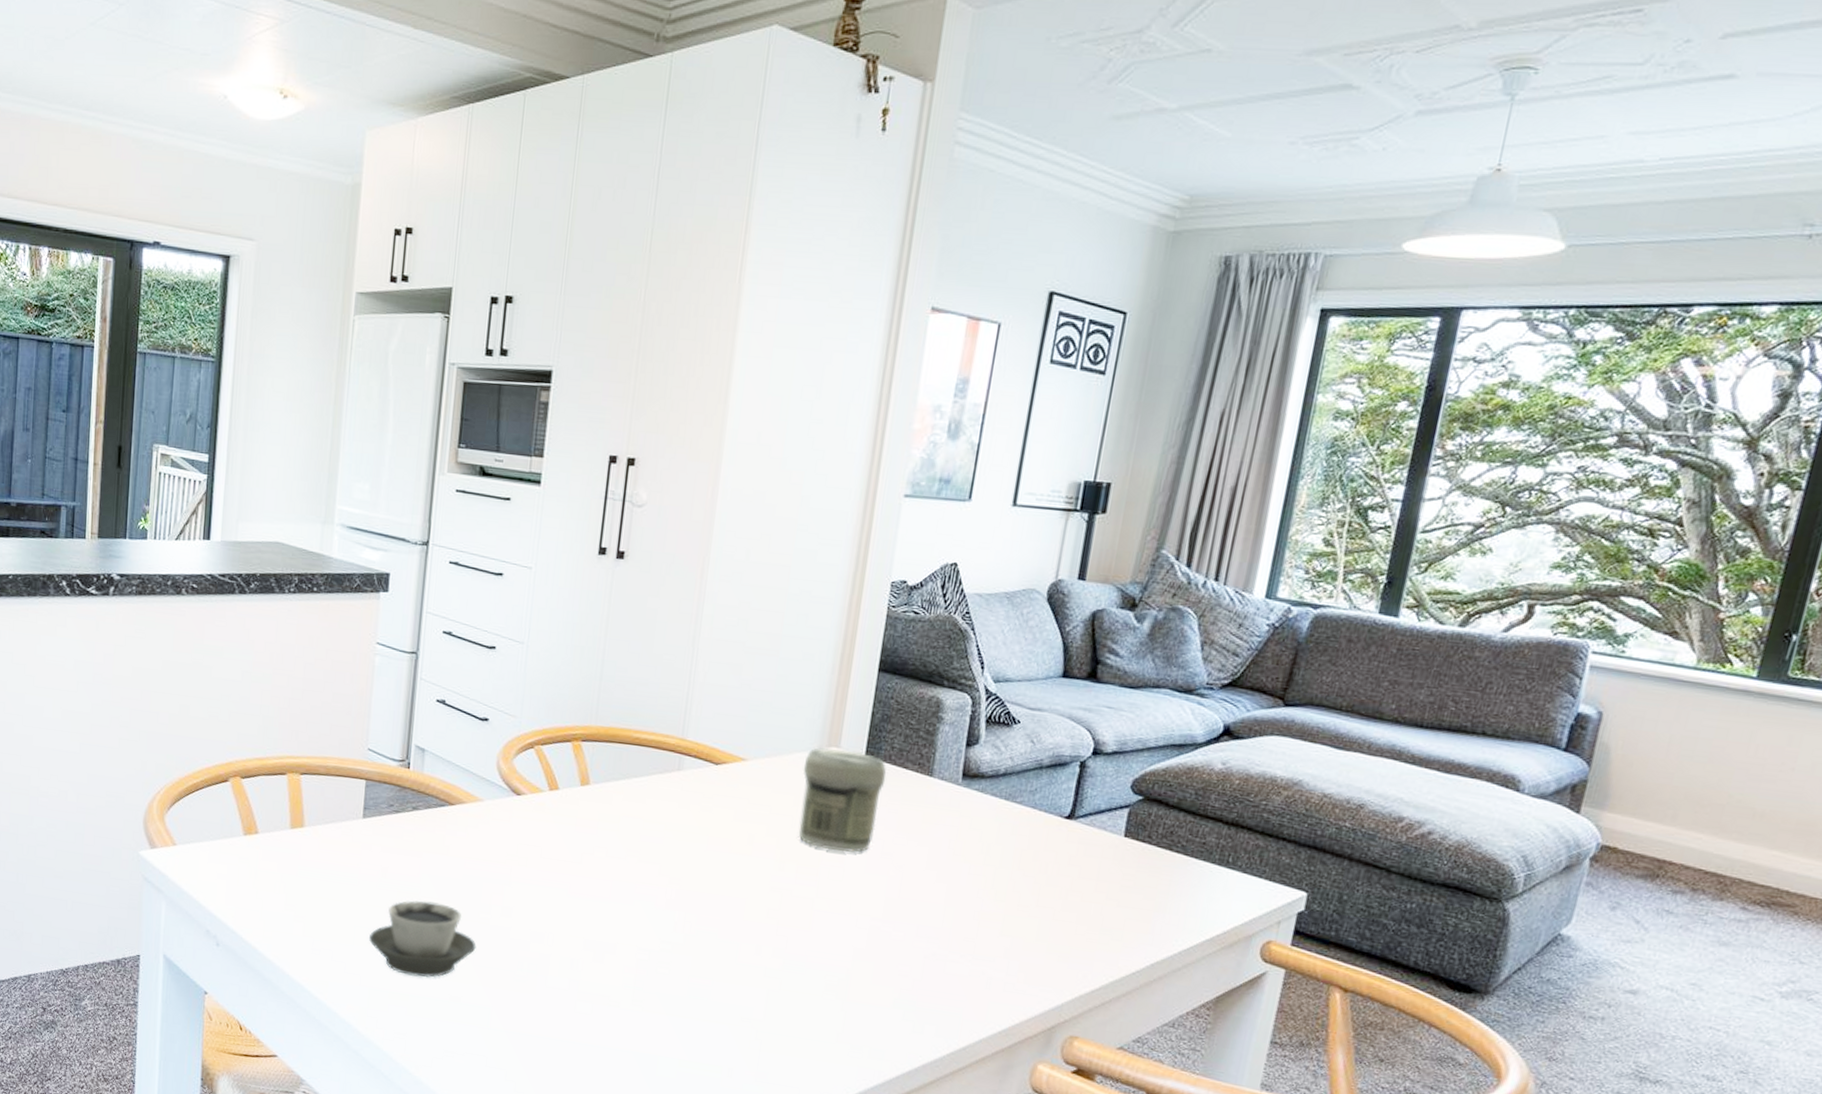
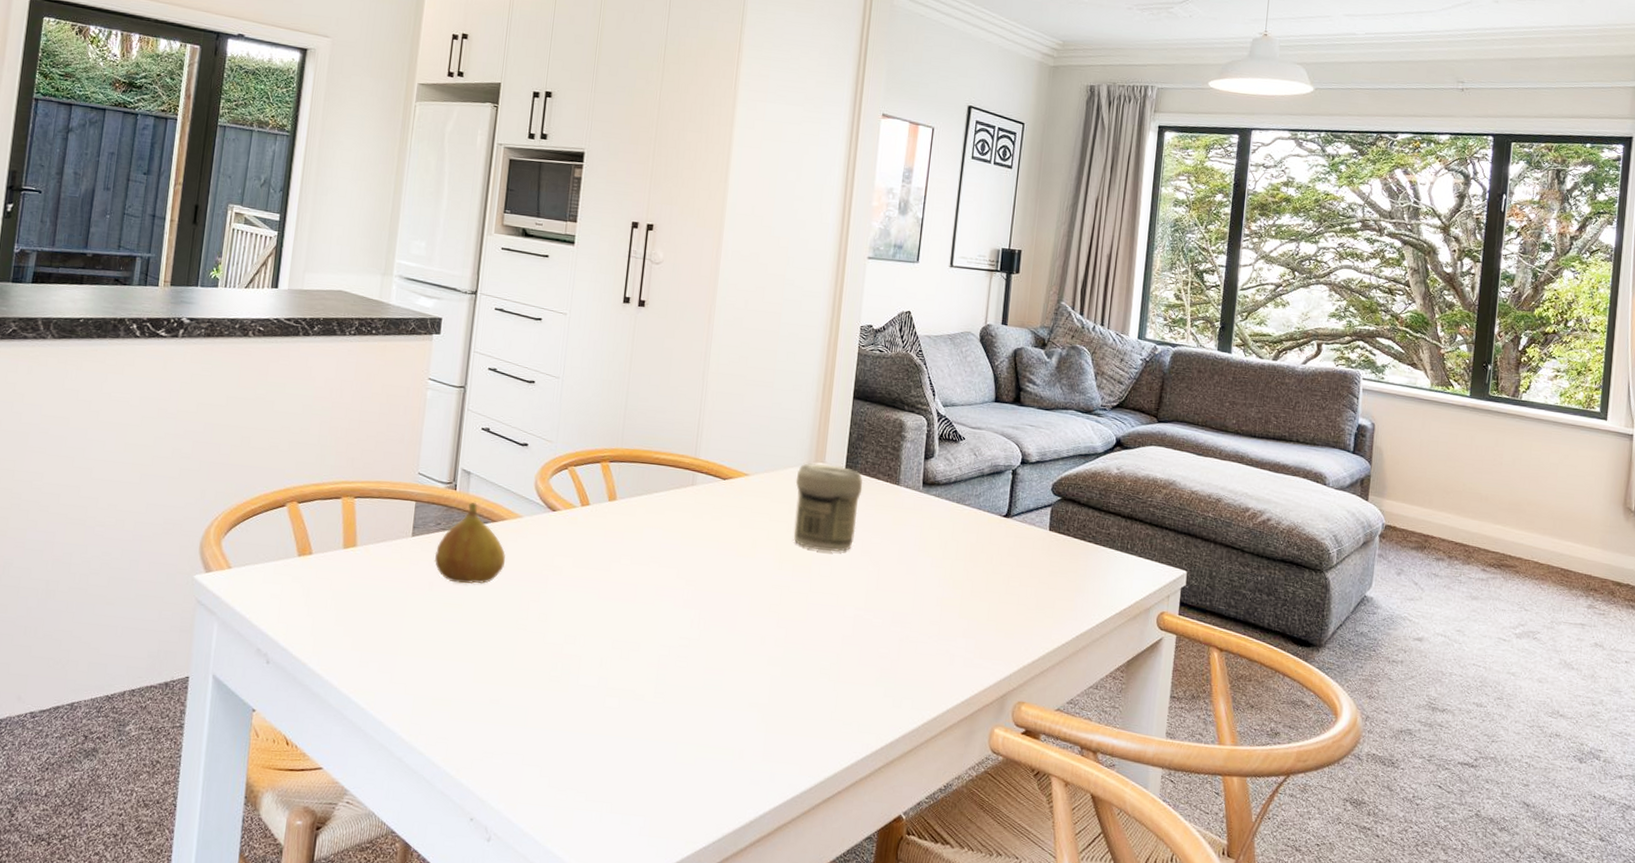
cup: present [368,900,477,977] -> none [414,610,515,683]
fruit: none [387,783,465,873] -> present [434,503,506,584]

